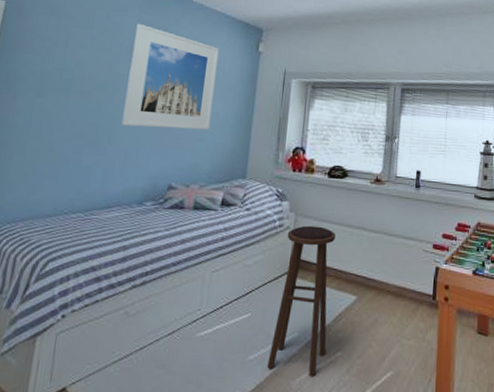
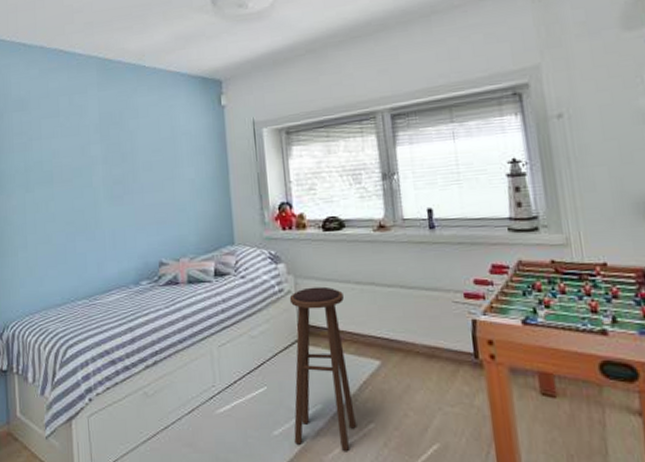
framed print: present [121,23,219,130] -> none [98,101,187,208]

